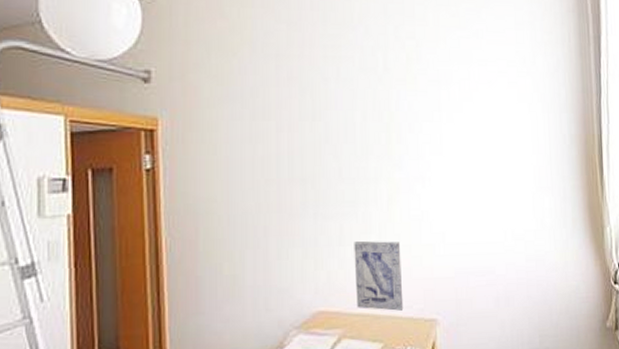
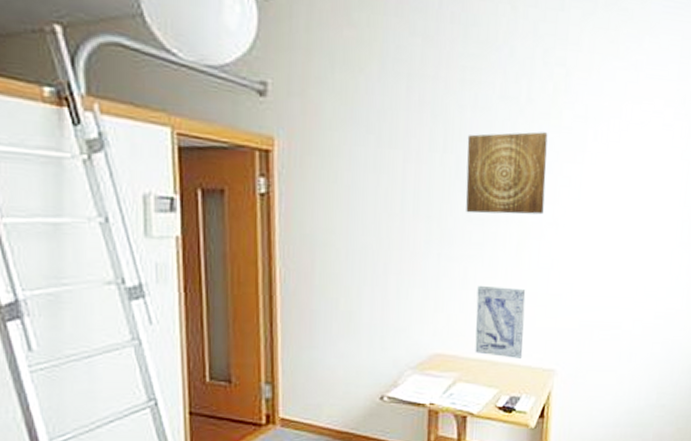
wall art: none [333,96,409,174] -> present [466,132,548,215]

